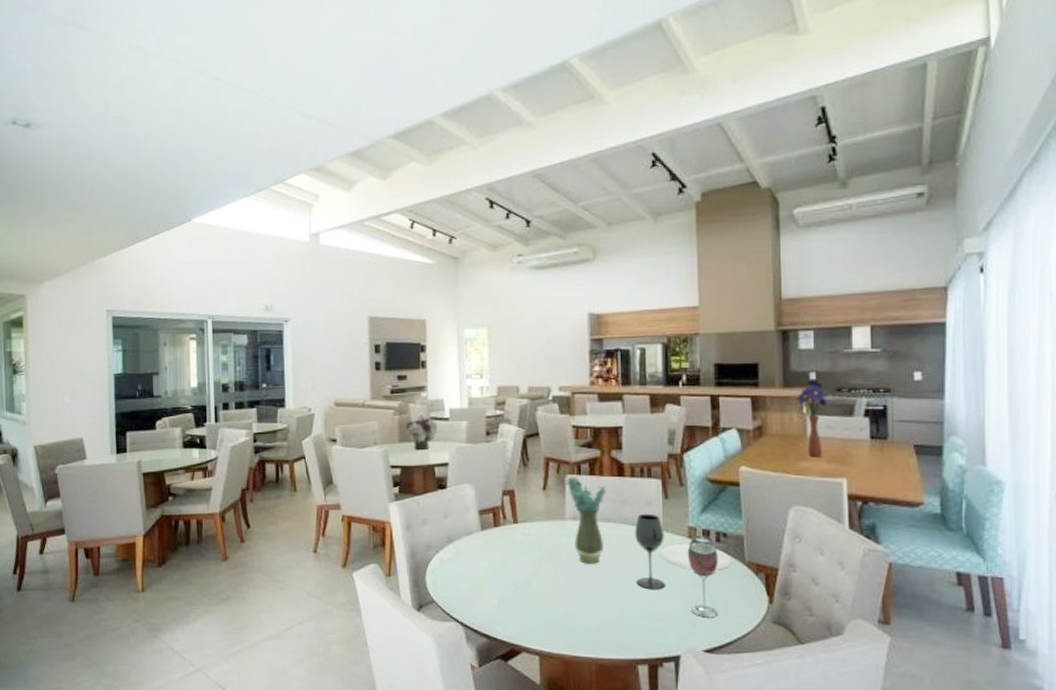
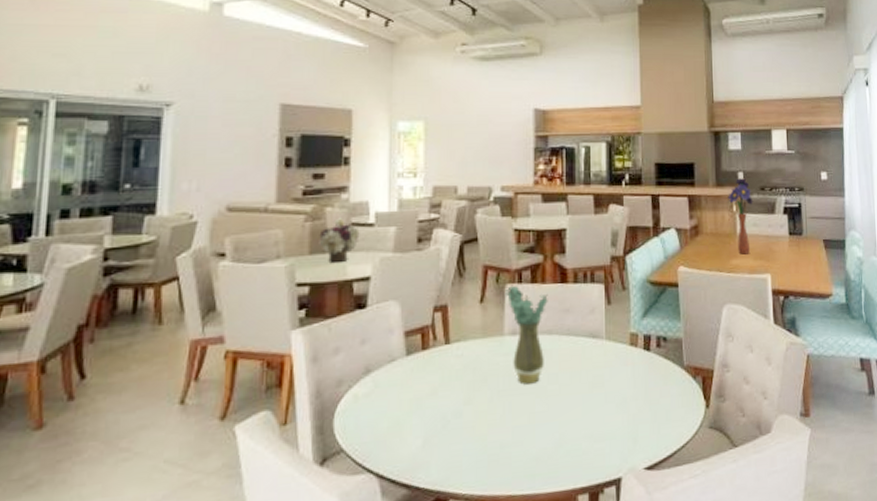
wineglass: present [635,513,666,590] -> none [577,321,607,407]
plate: present [660,544,732,570] -> none [603,352,671,379]
wineglass: present [687,535,719,618] -> none [629,341,659,432]

